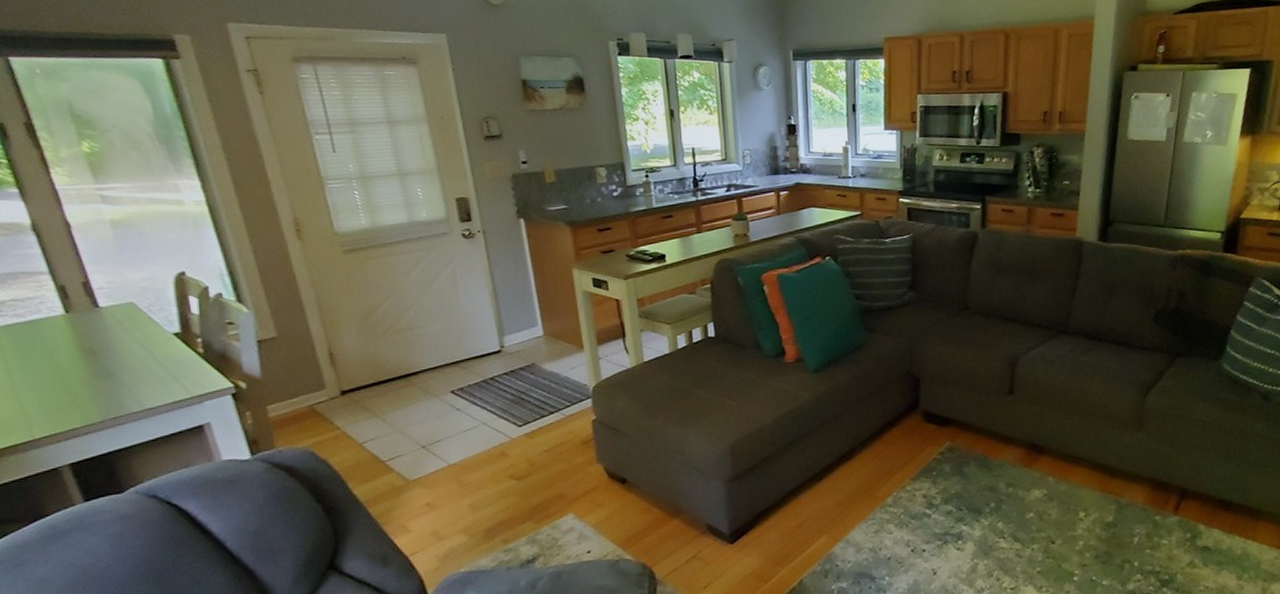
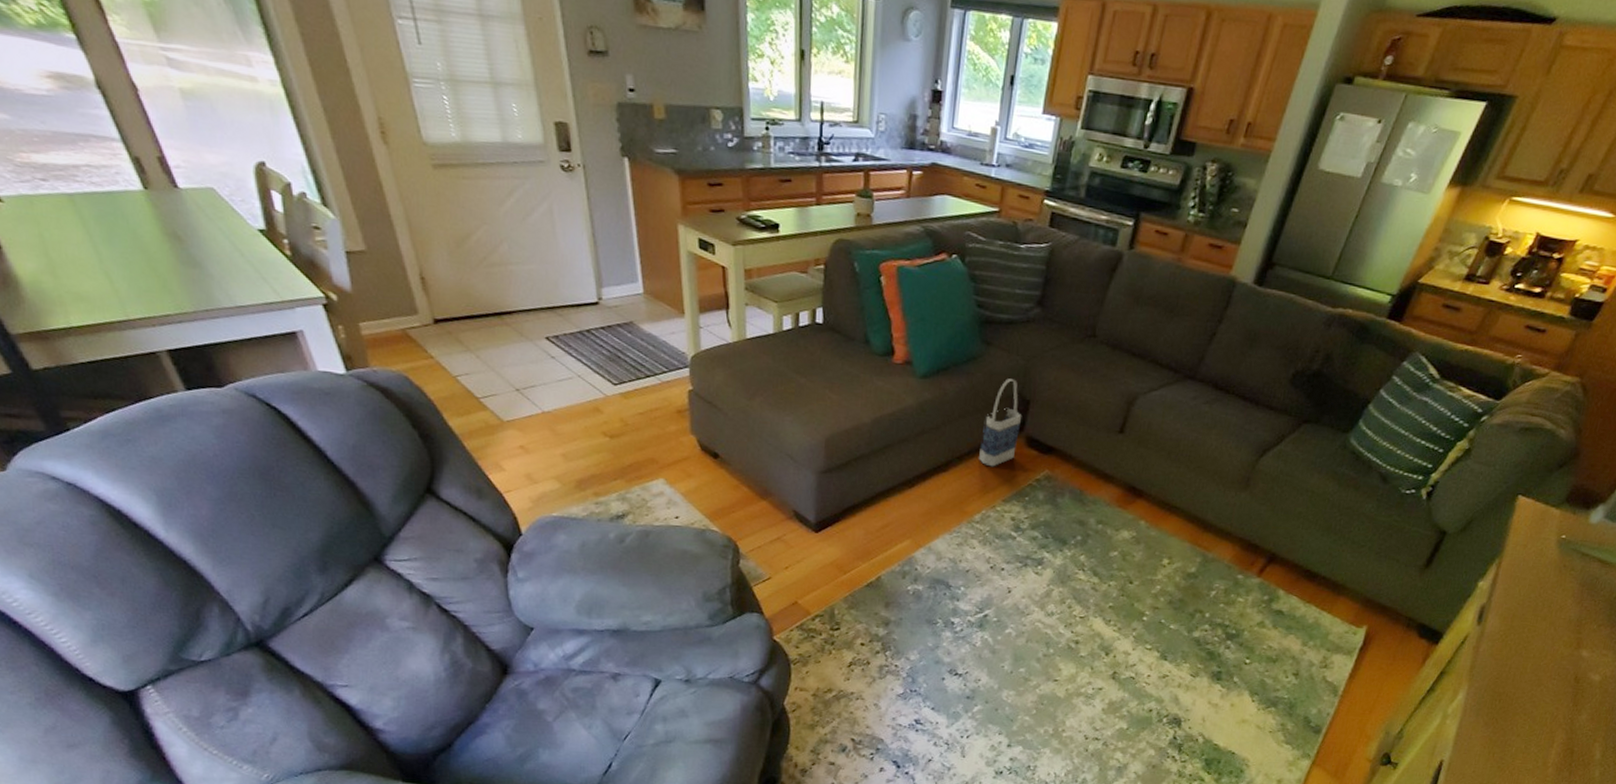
bag: none [880,360,915,448] -> present [979,379,1022,467]

